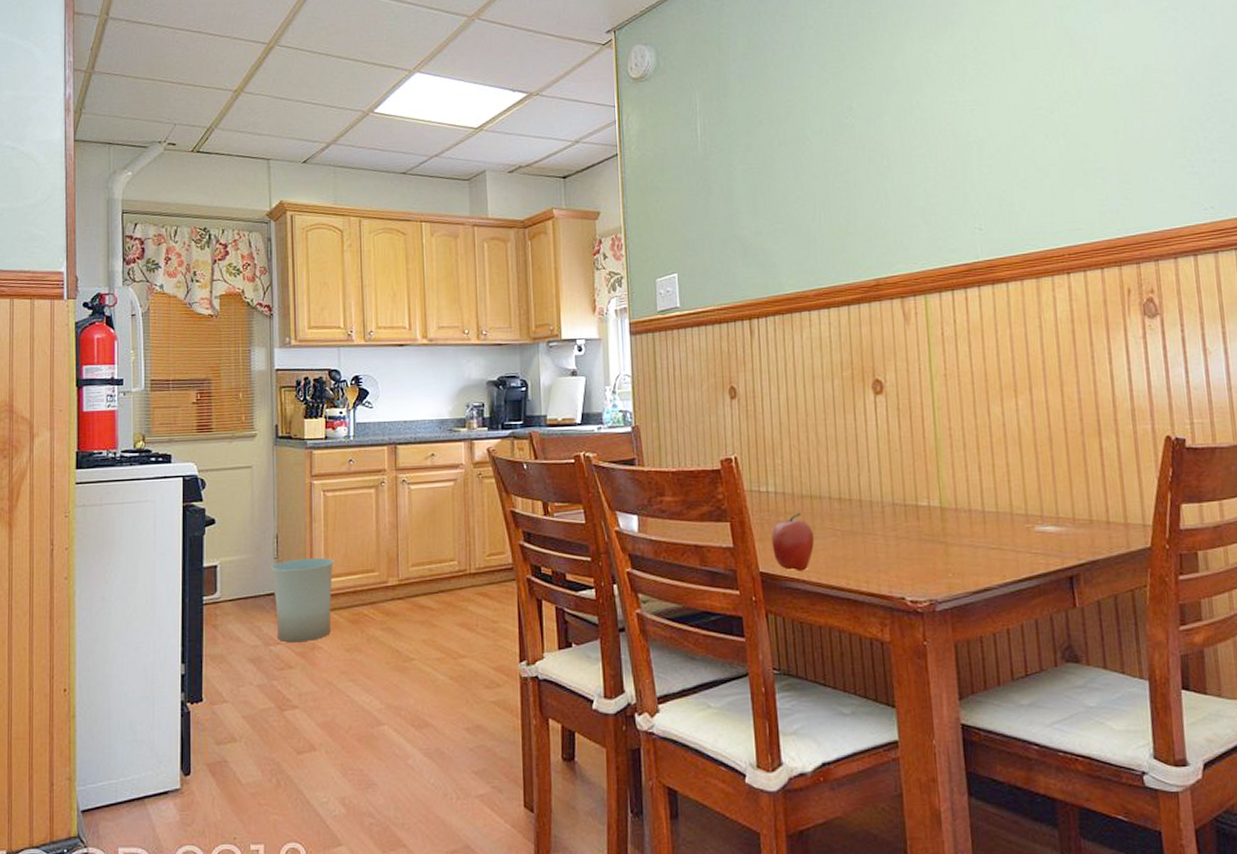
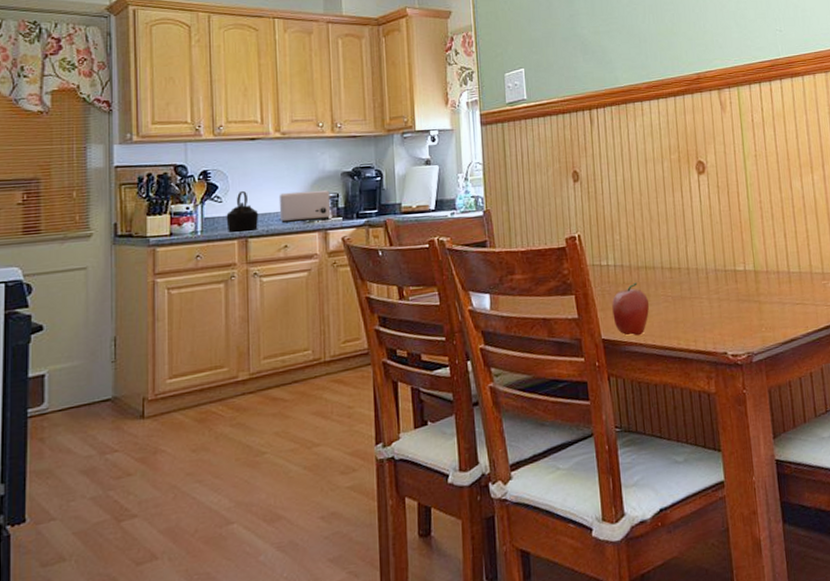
waste bin: present [270,558,335,643] -> none [107,357,180,450]
kettle: none [376,397,407,439] -> present [226,190,259,233]
toaster: none [426,398,477,432] -> present [278,189,332,224]

